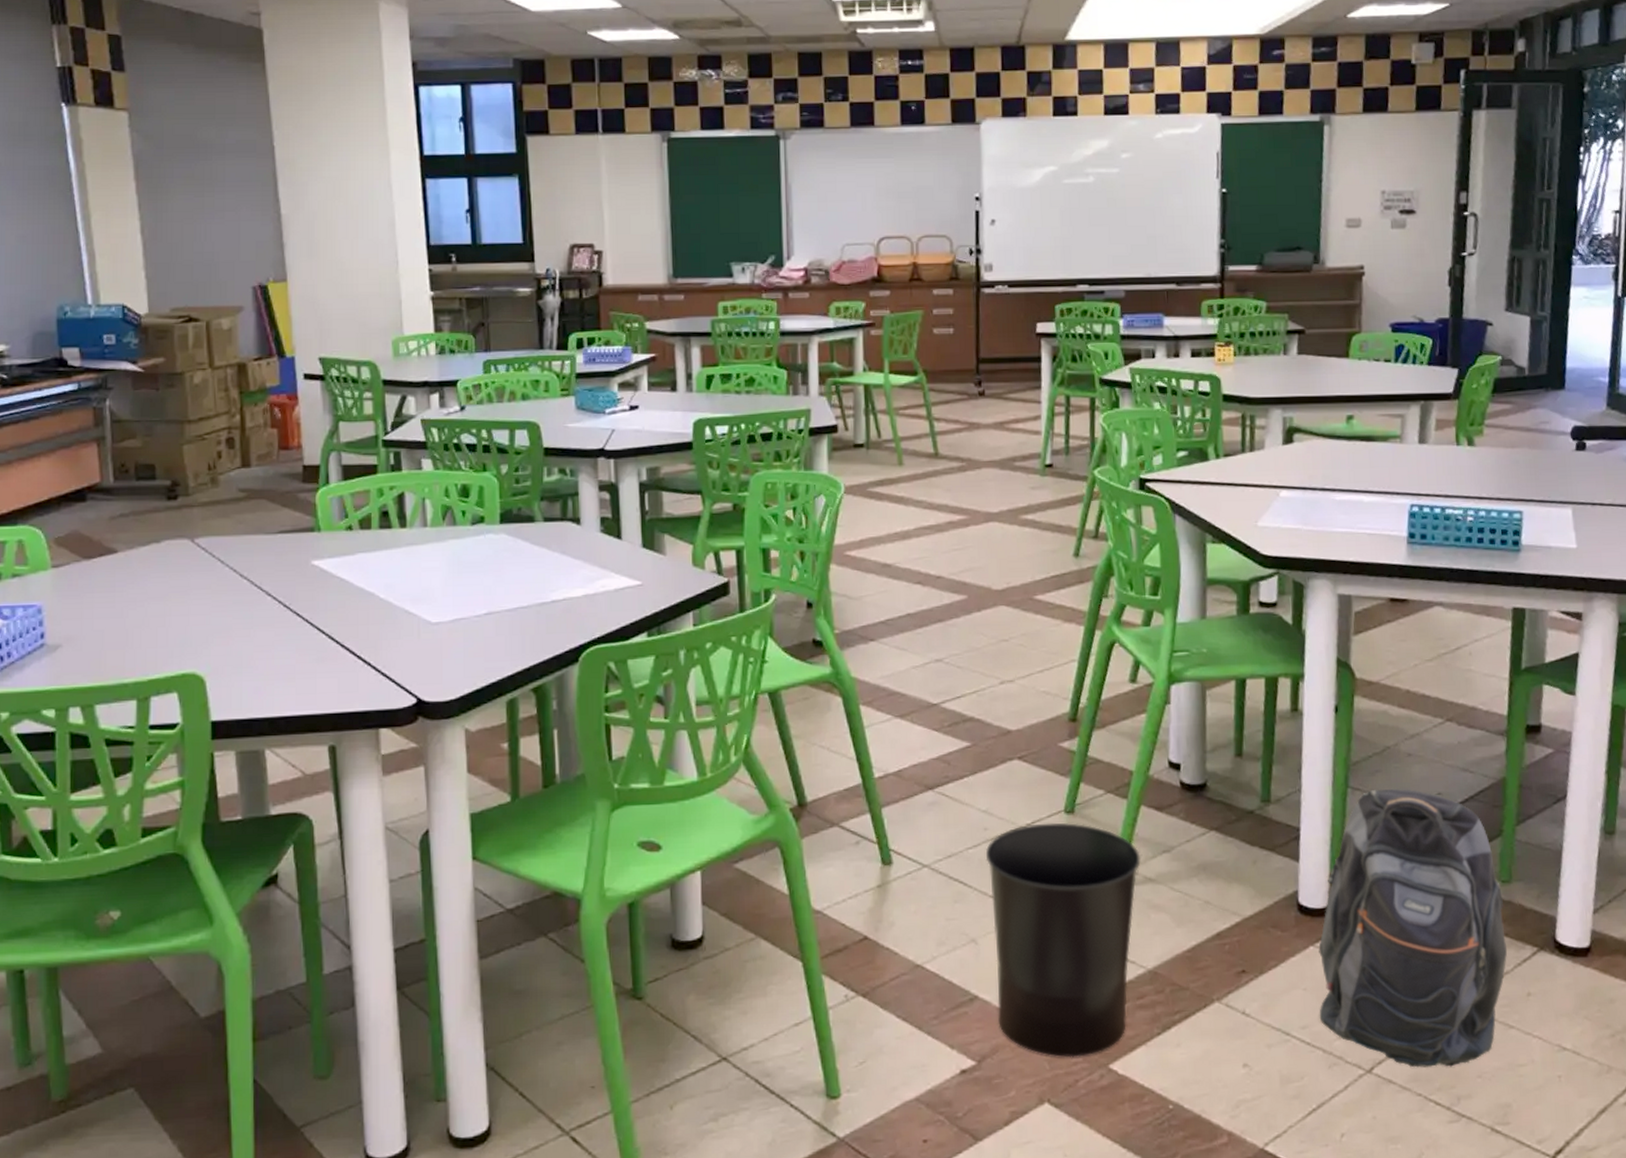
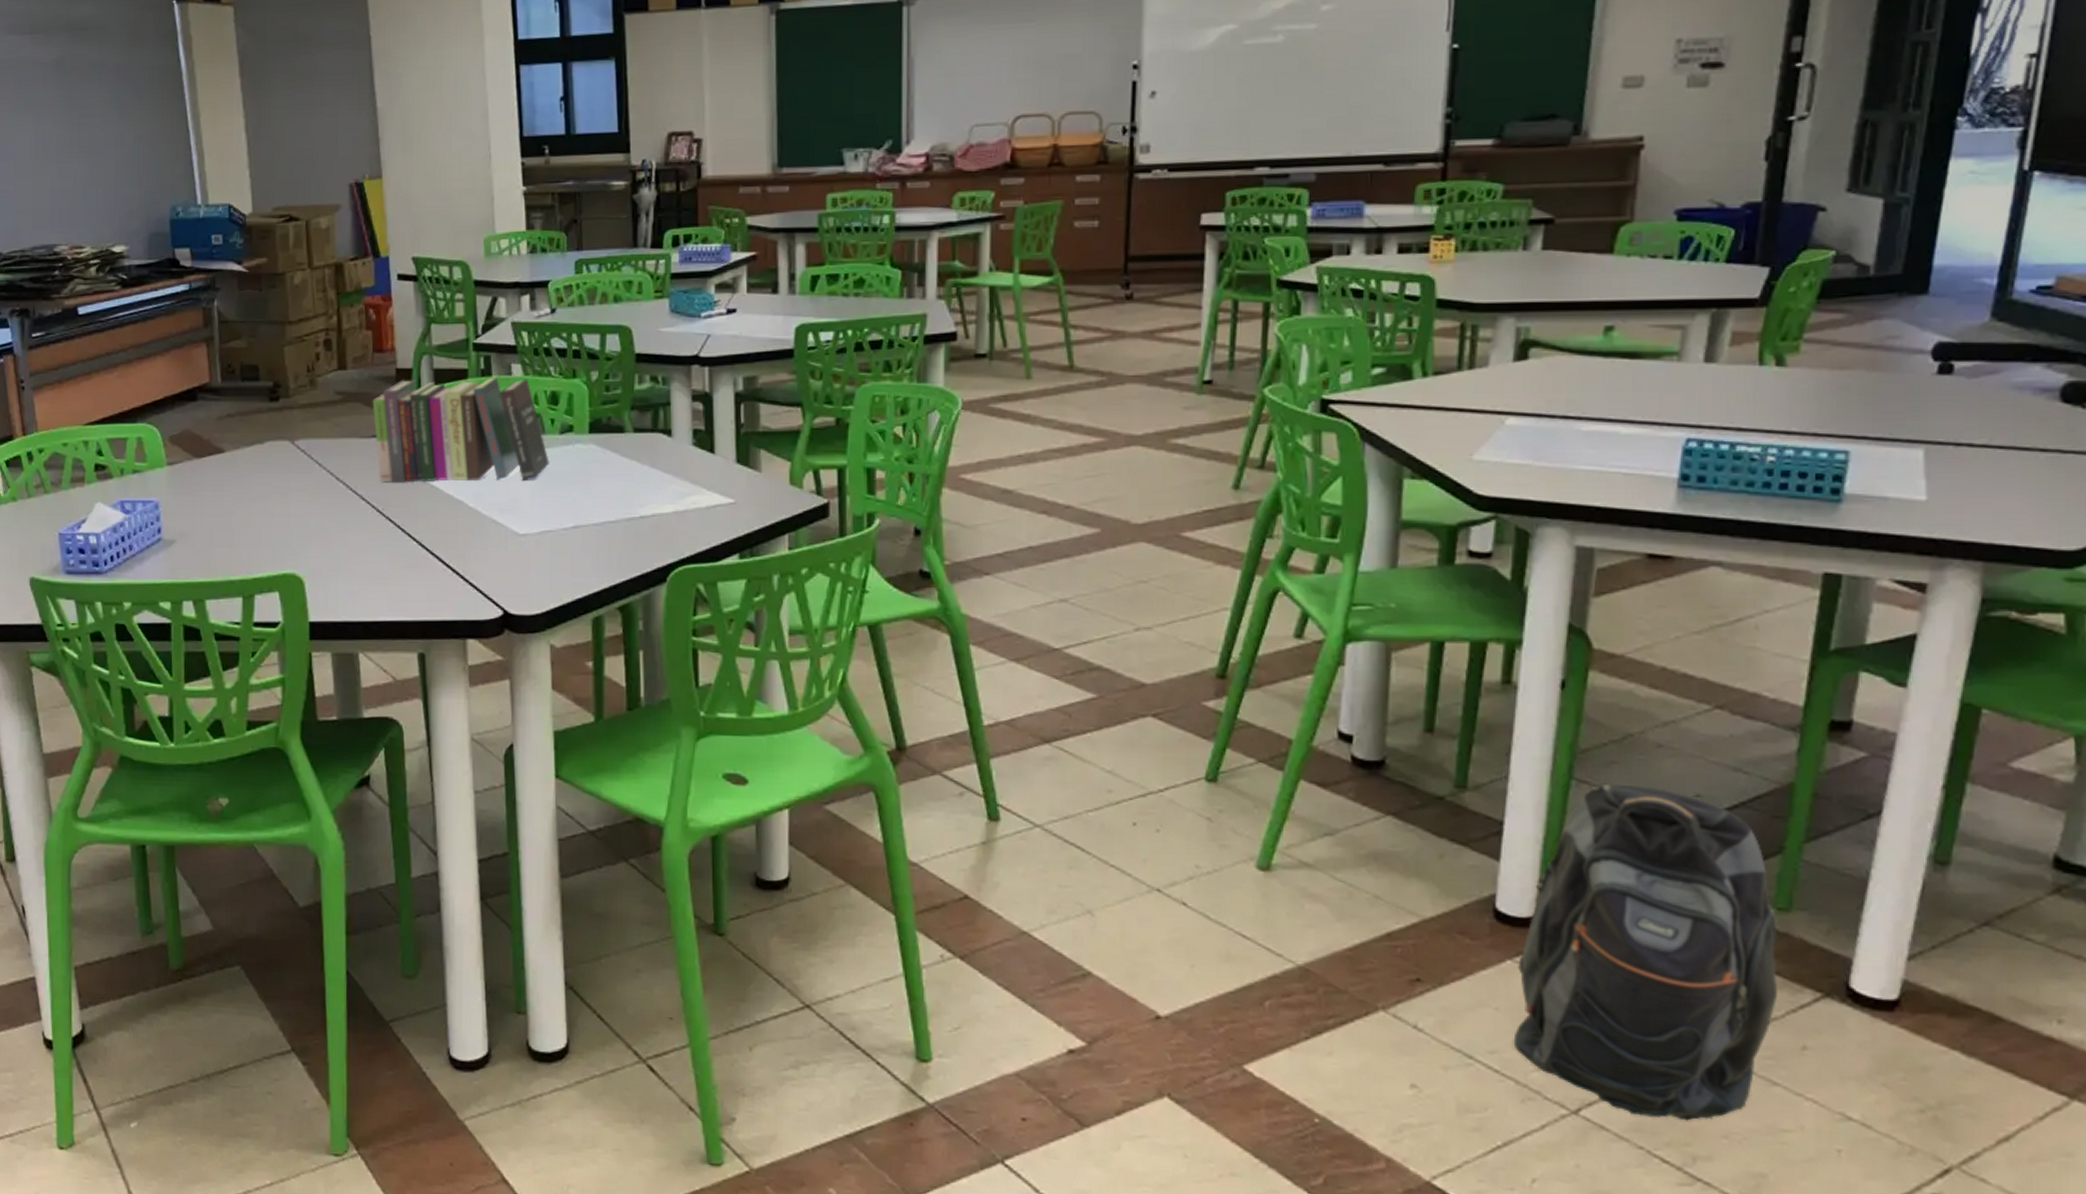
books: none [278,471,461,577] -> present [372,376,549,482]
waste bin: present [985,822,1141,1058] -> none [1108,790,1296,1052]

